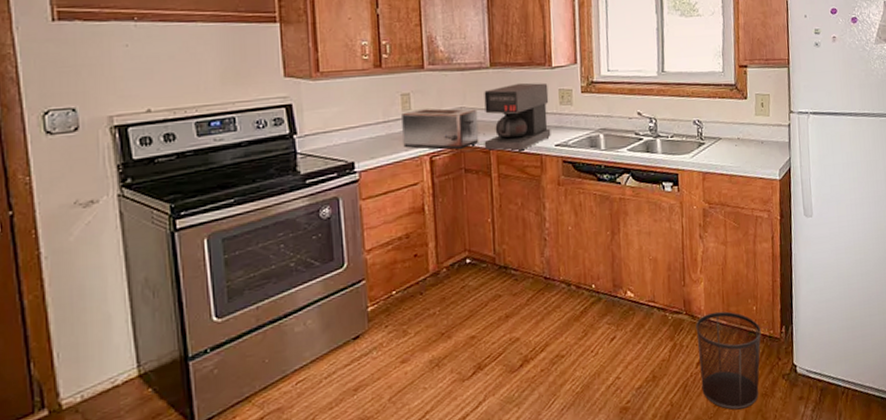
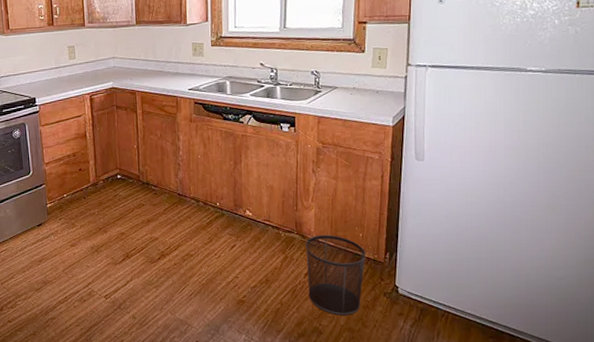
toaster: present [400,108,479,150] -> none [68,57,127,91]
coffee maker: present [484,83,551,153] -> none [131,37,185,94]

